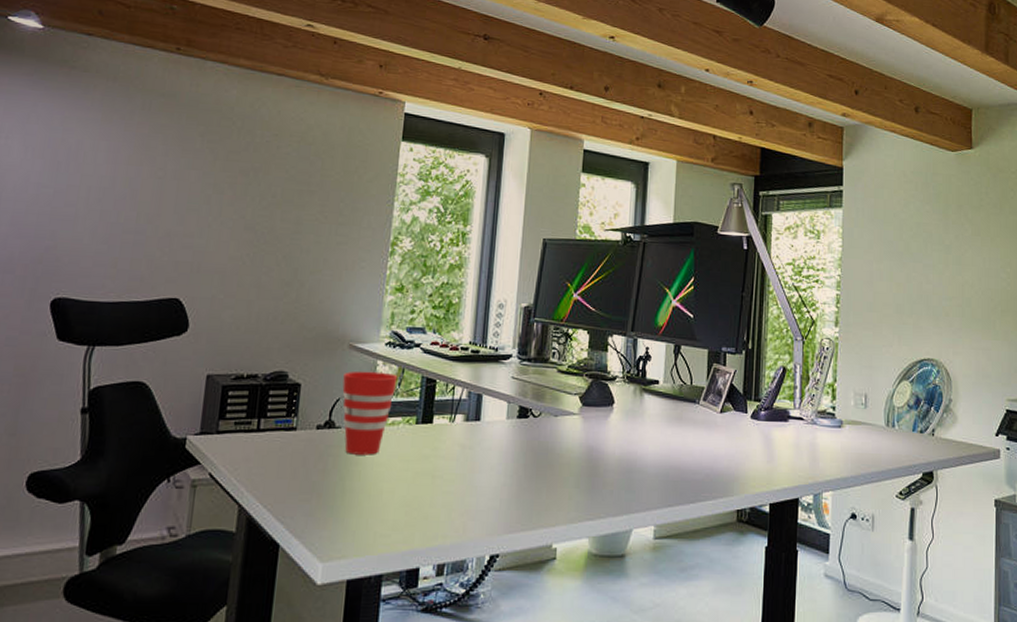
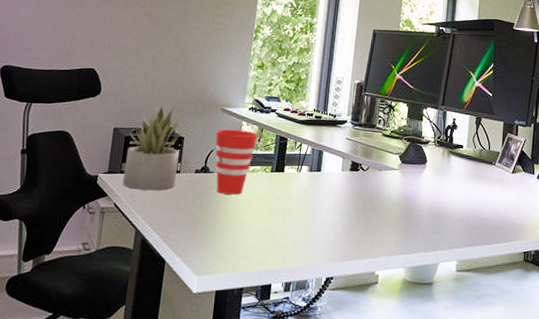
succulent plant: none [220,344,297,455] -> present [122,106,182,191]

